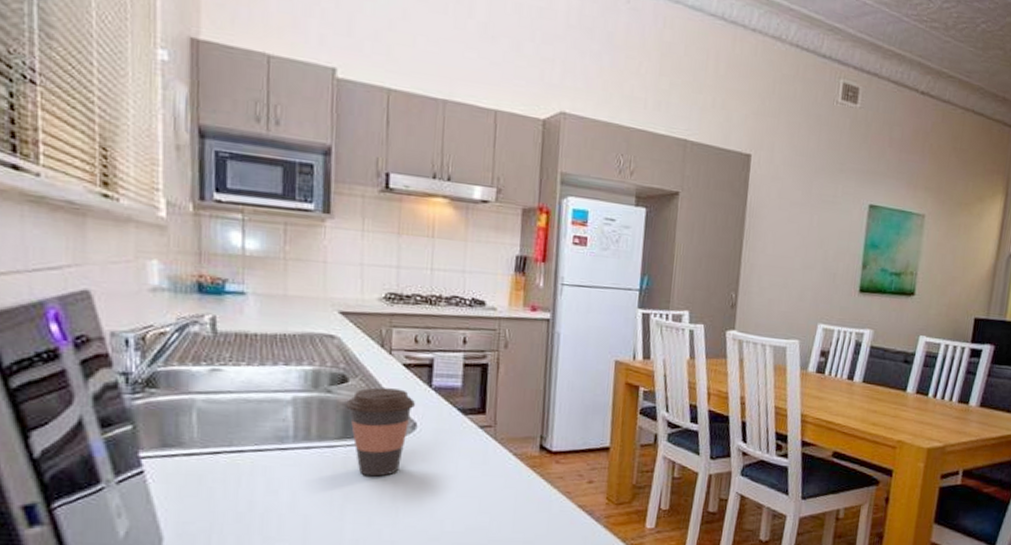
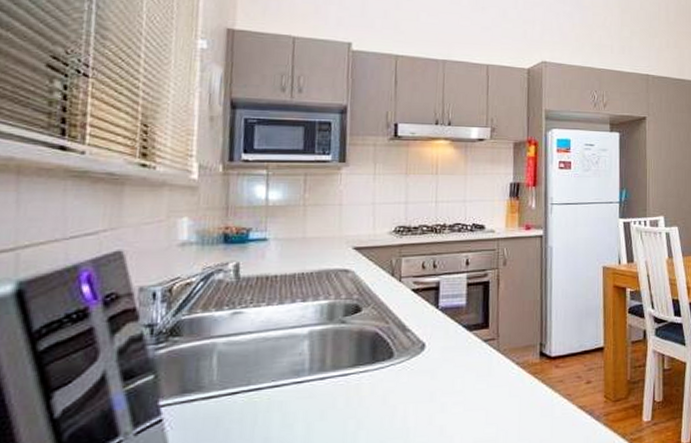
coffee cup: present [346,387,416,477] -> none [359,313,425,400]

